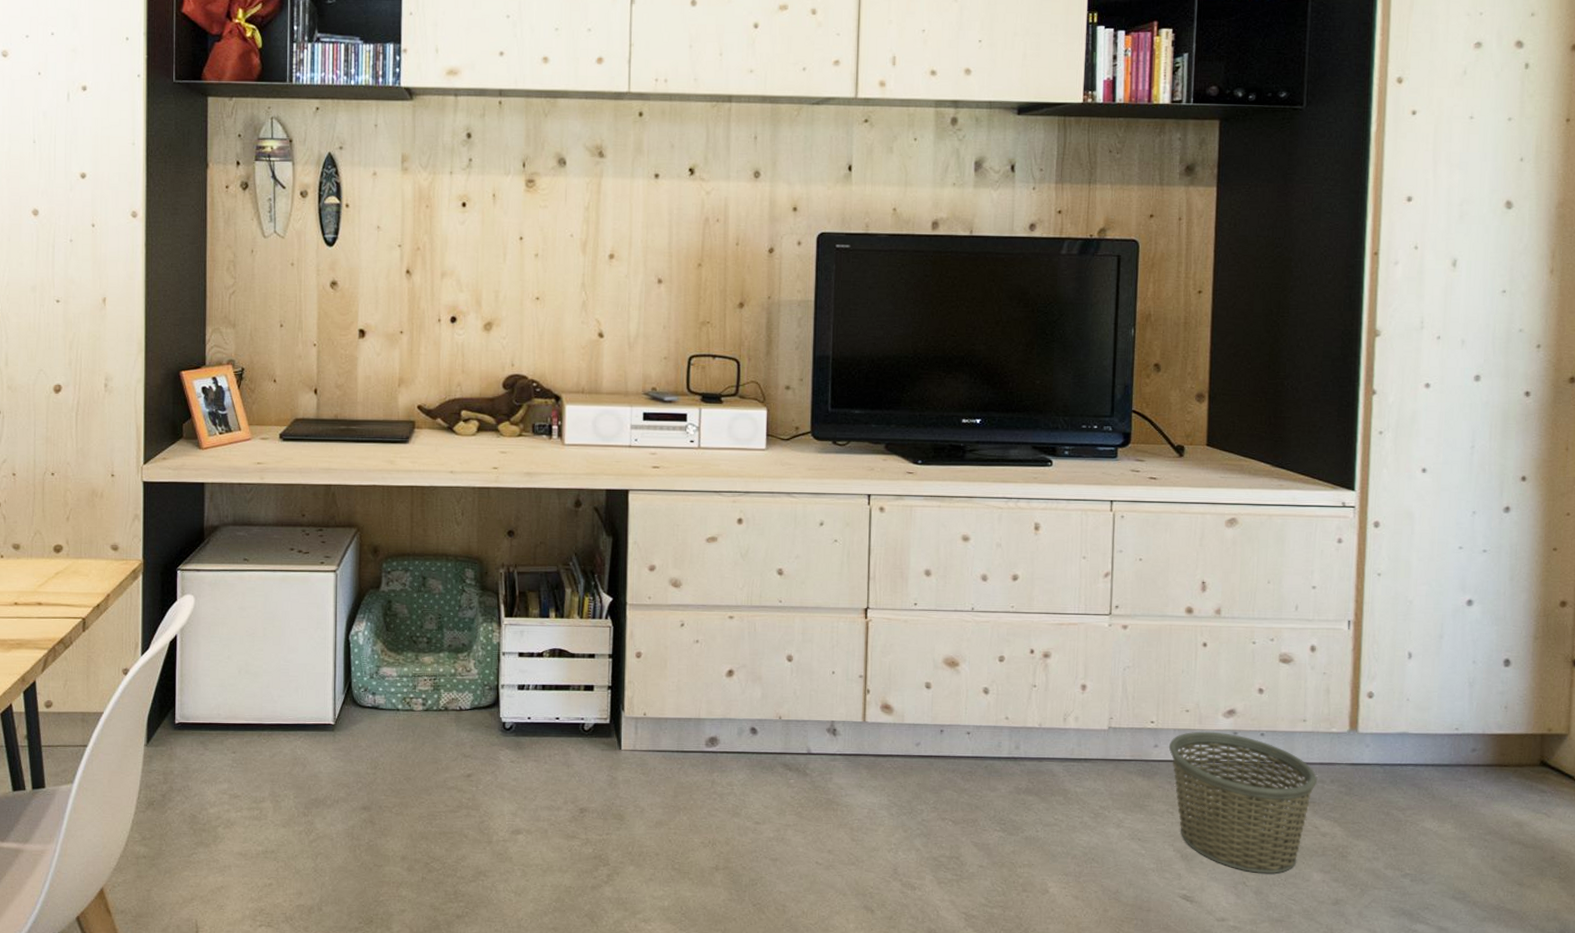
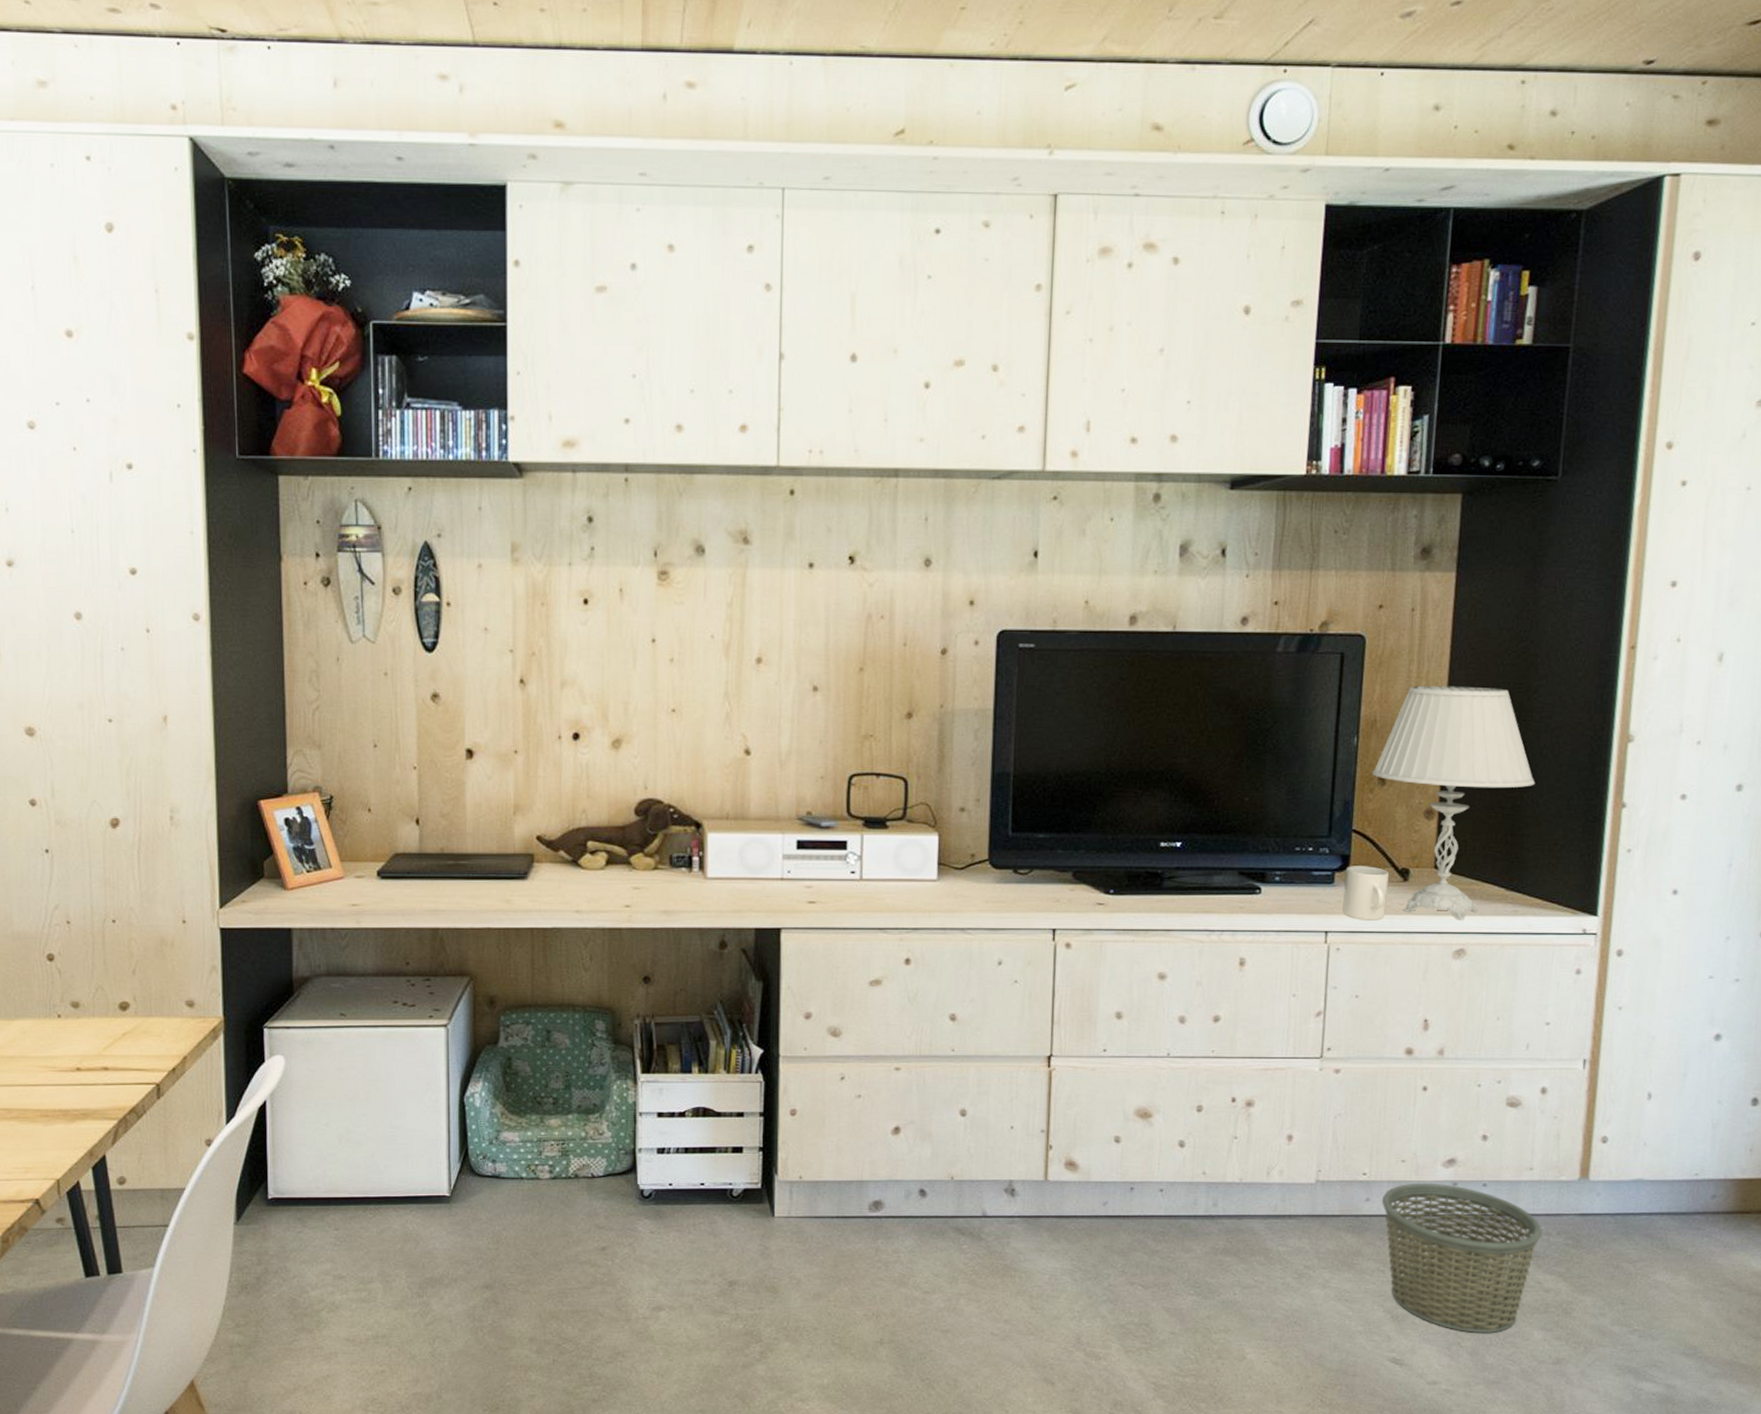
cup: none [1125,442,1167,493] -> present [1342,866,1390,922]
table lamp: none [1148,285,1294,494] -> present [1371,685,1535,921]

